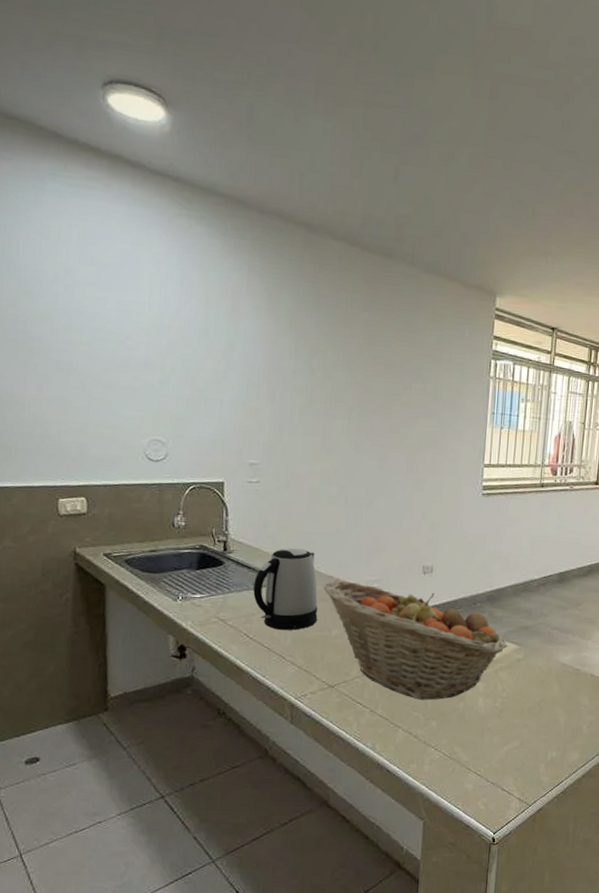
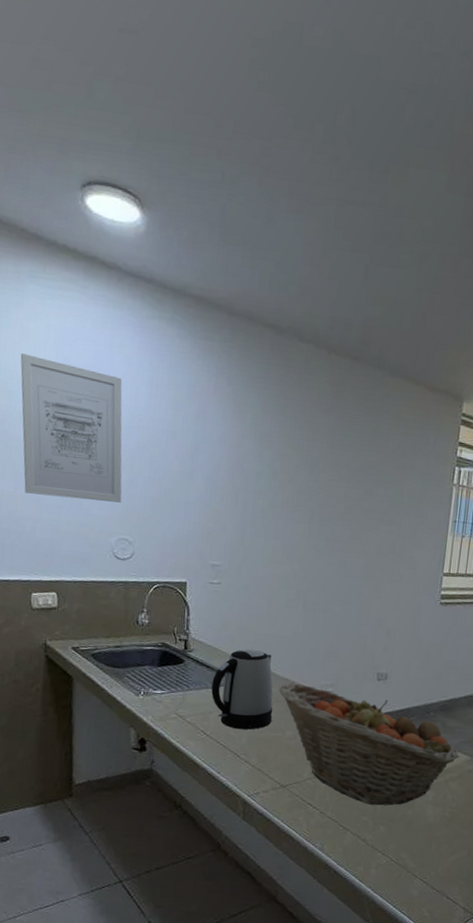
wall art: none [41,252,154,403] -> present [20,353,122,503]

